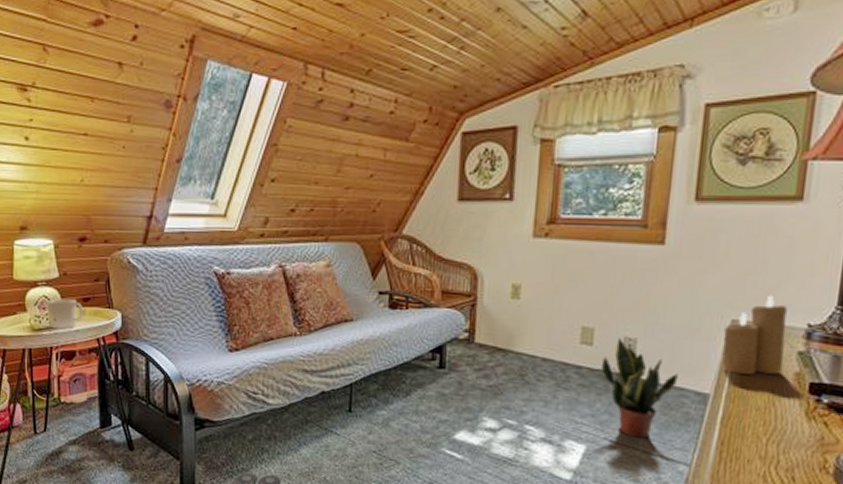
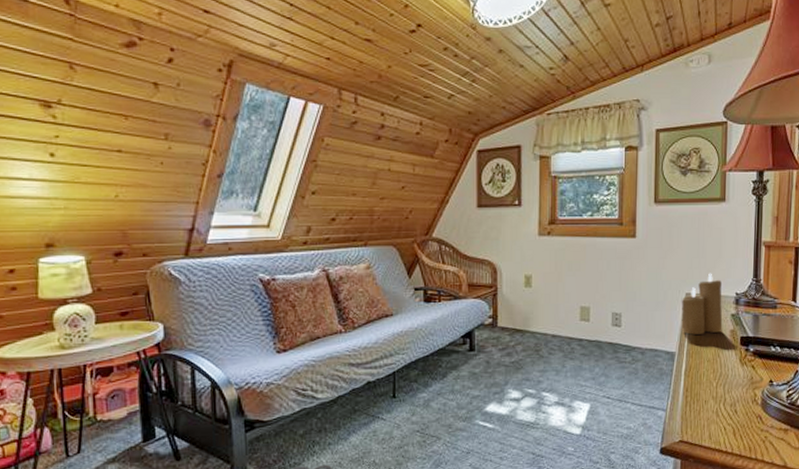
mug: present [47,298,84,329] -> none [79,313,122,346]
potted plant: present [600,337,679,438] -> none [596,313,653,393]

